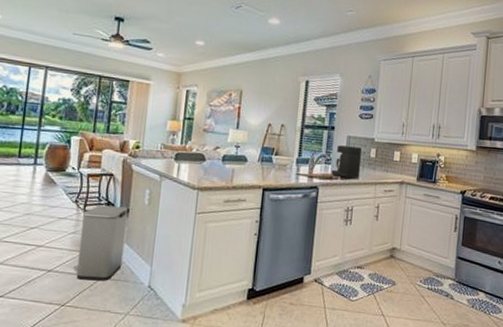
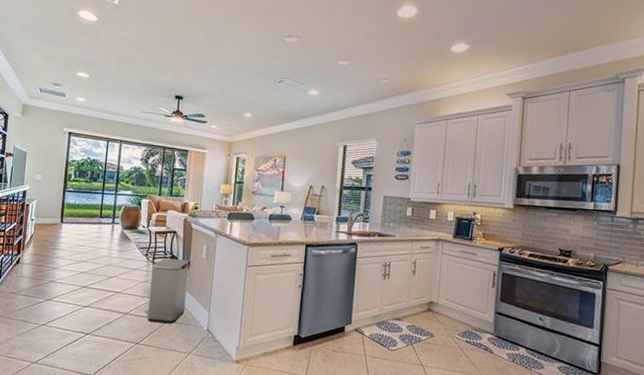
coffee maker: present [331,145,362,179] -> none [369,205,399,236]

